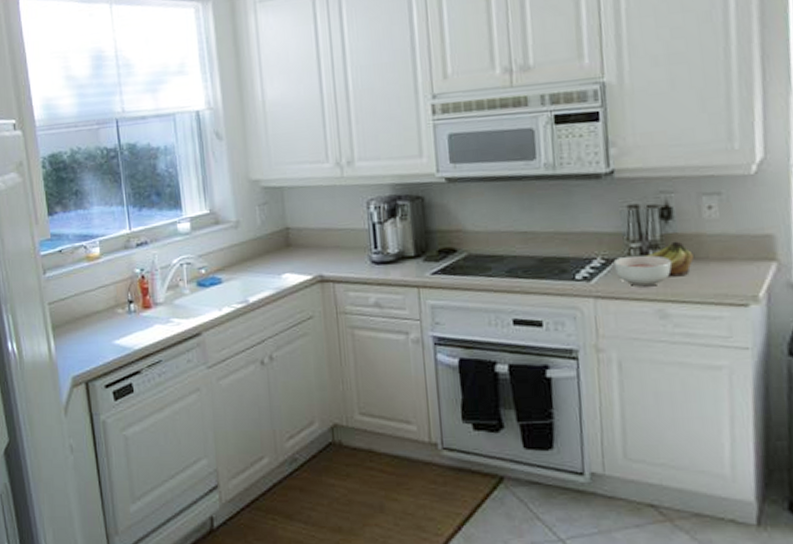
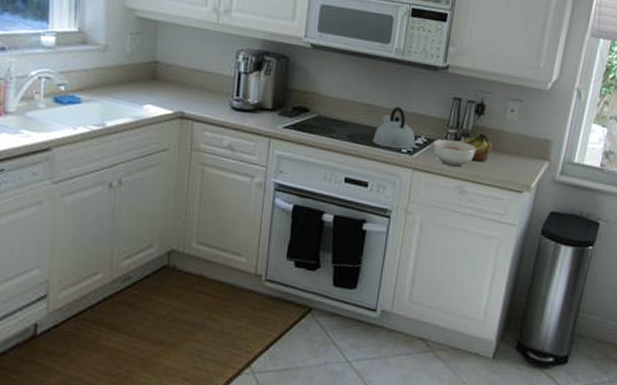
kettle: none [536,228,592,278] -> present [371,107,416,150]

